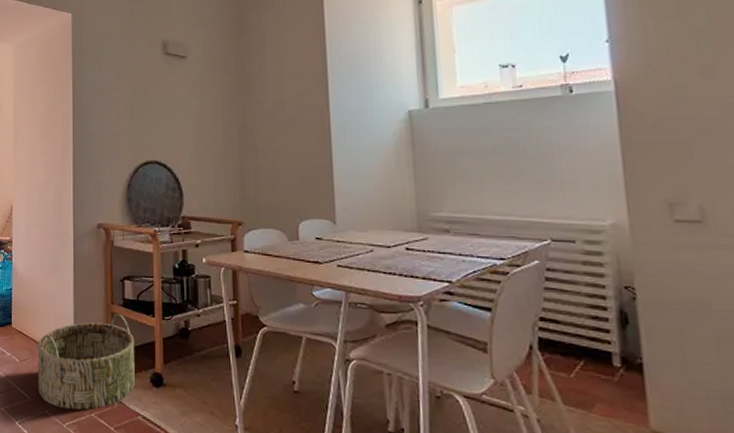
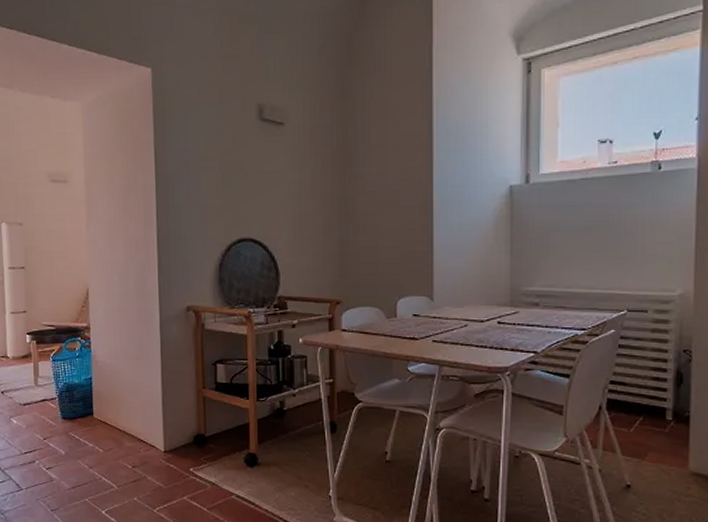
basket: present [38,314,135,410] -> none [123,398,228,495]

